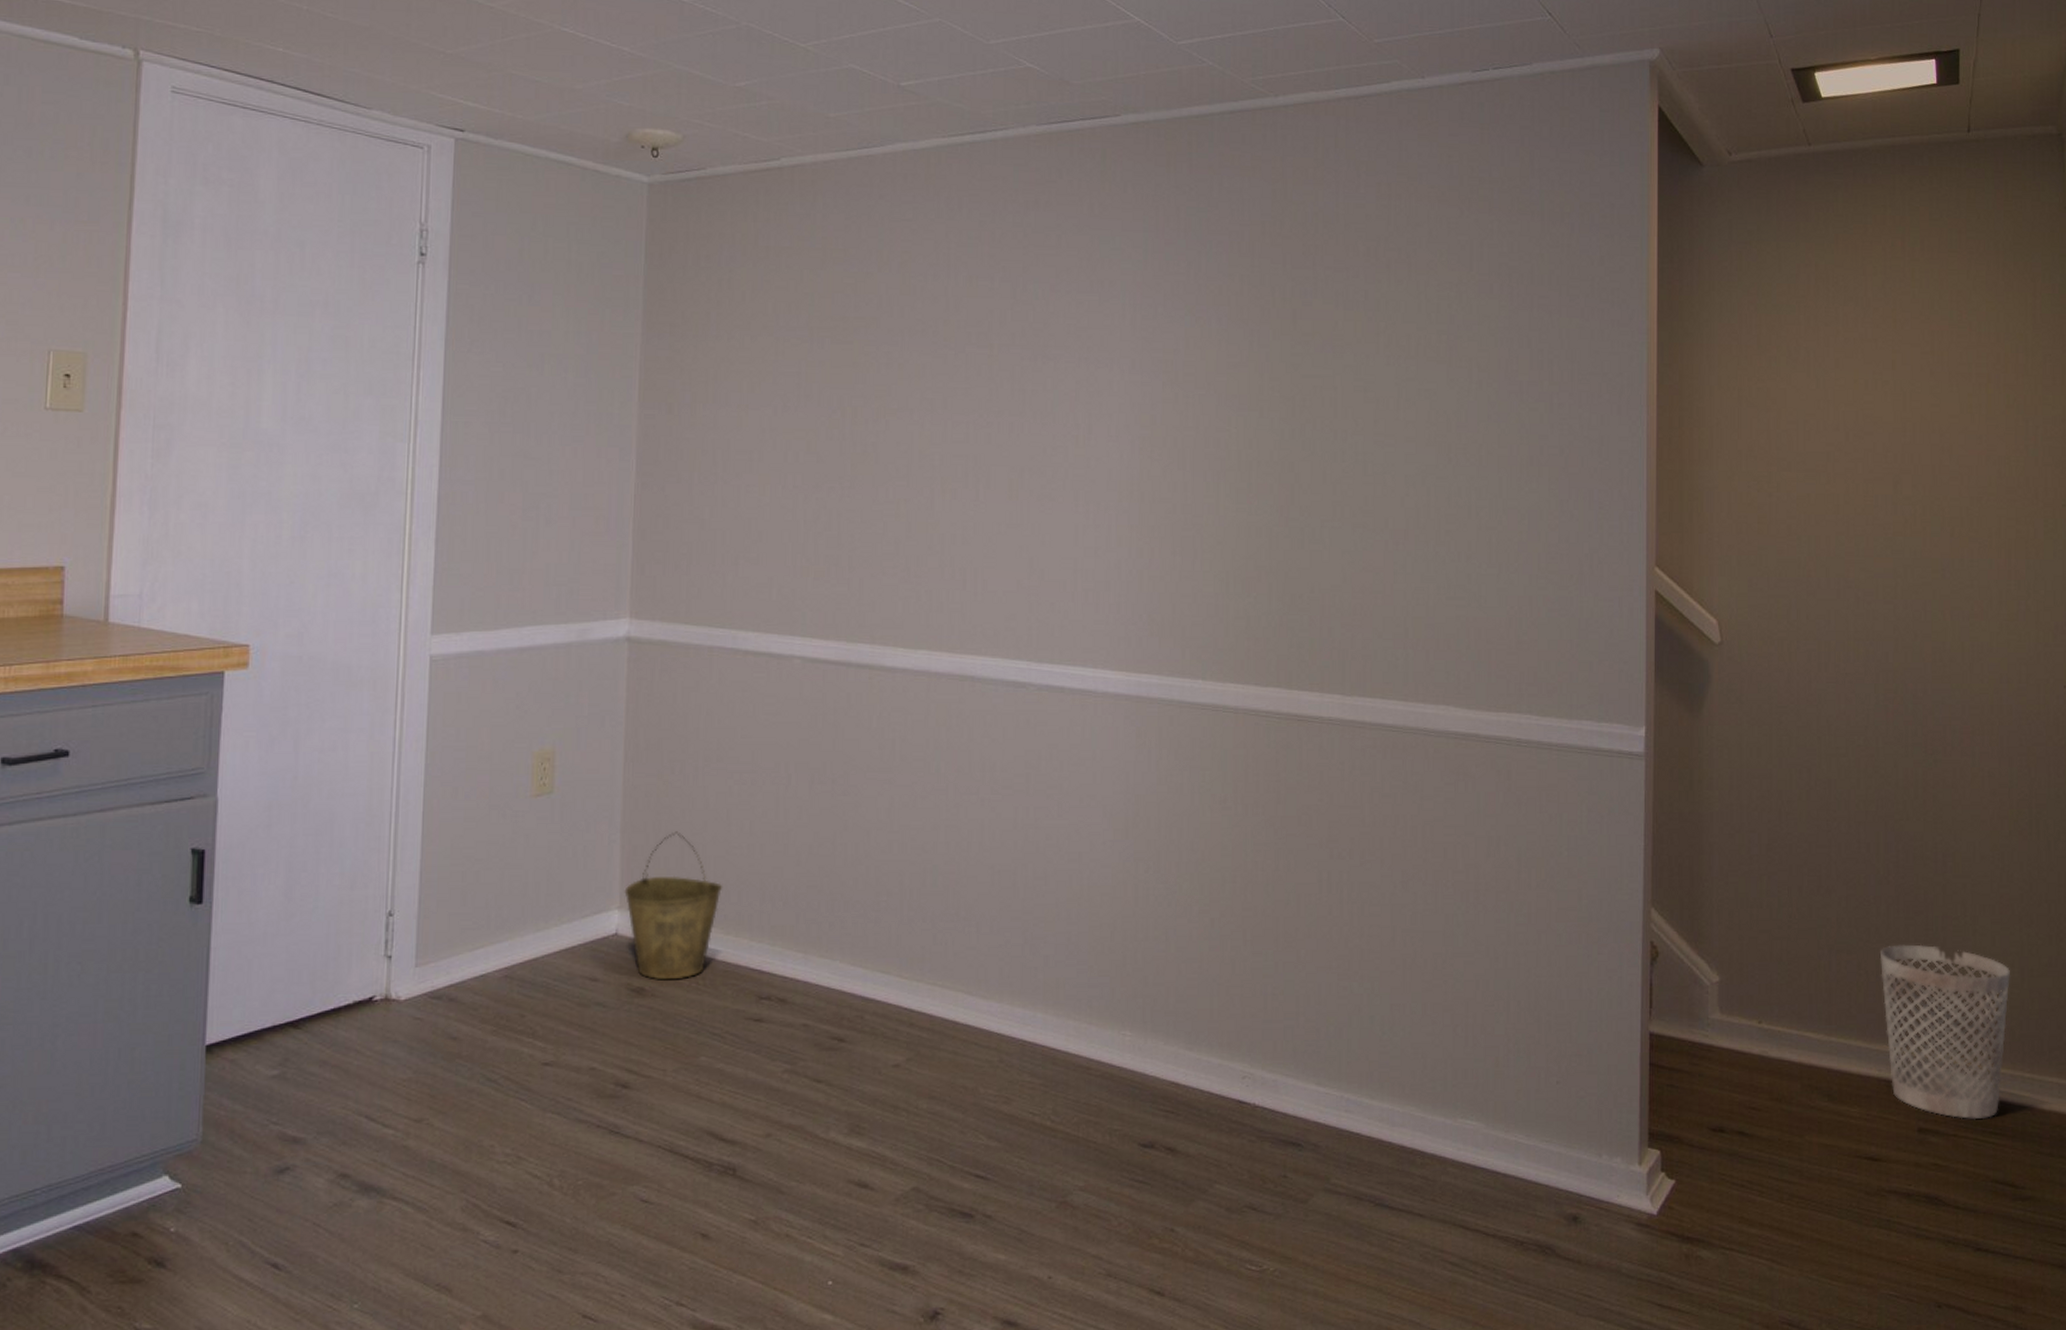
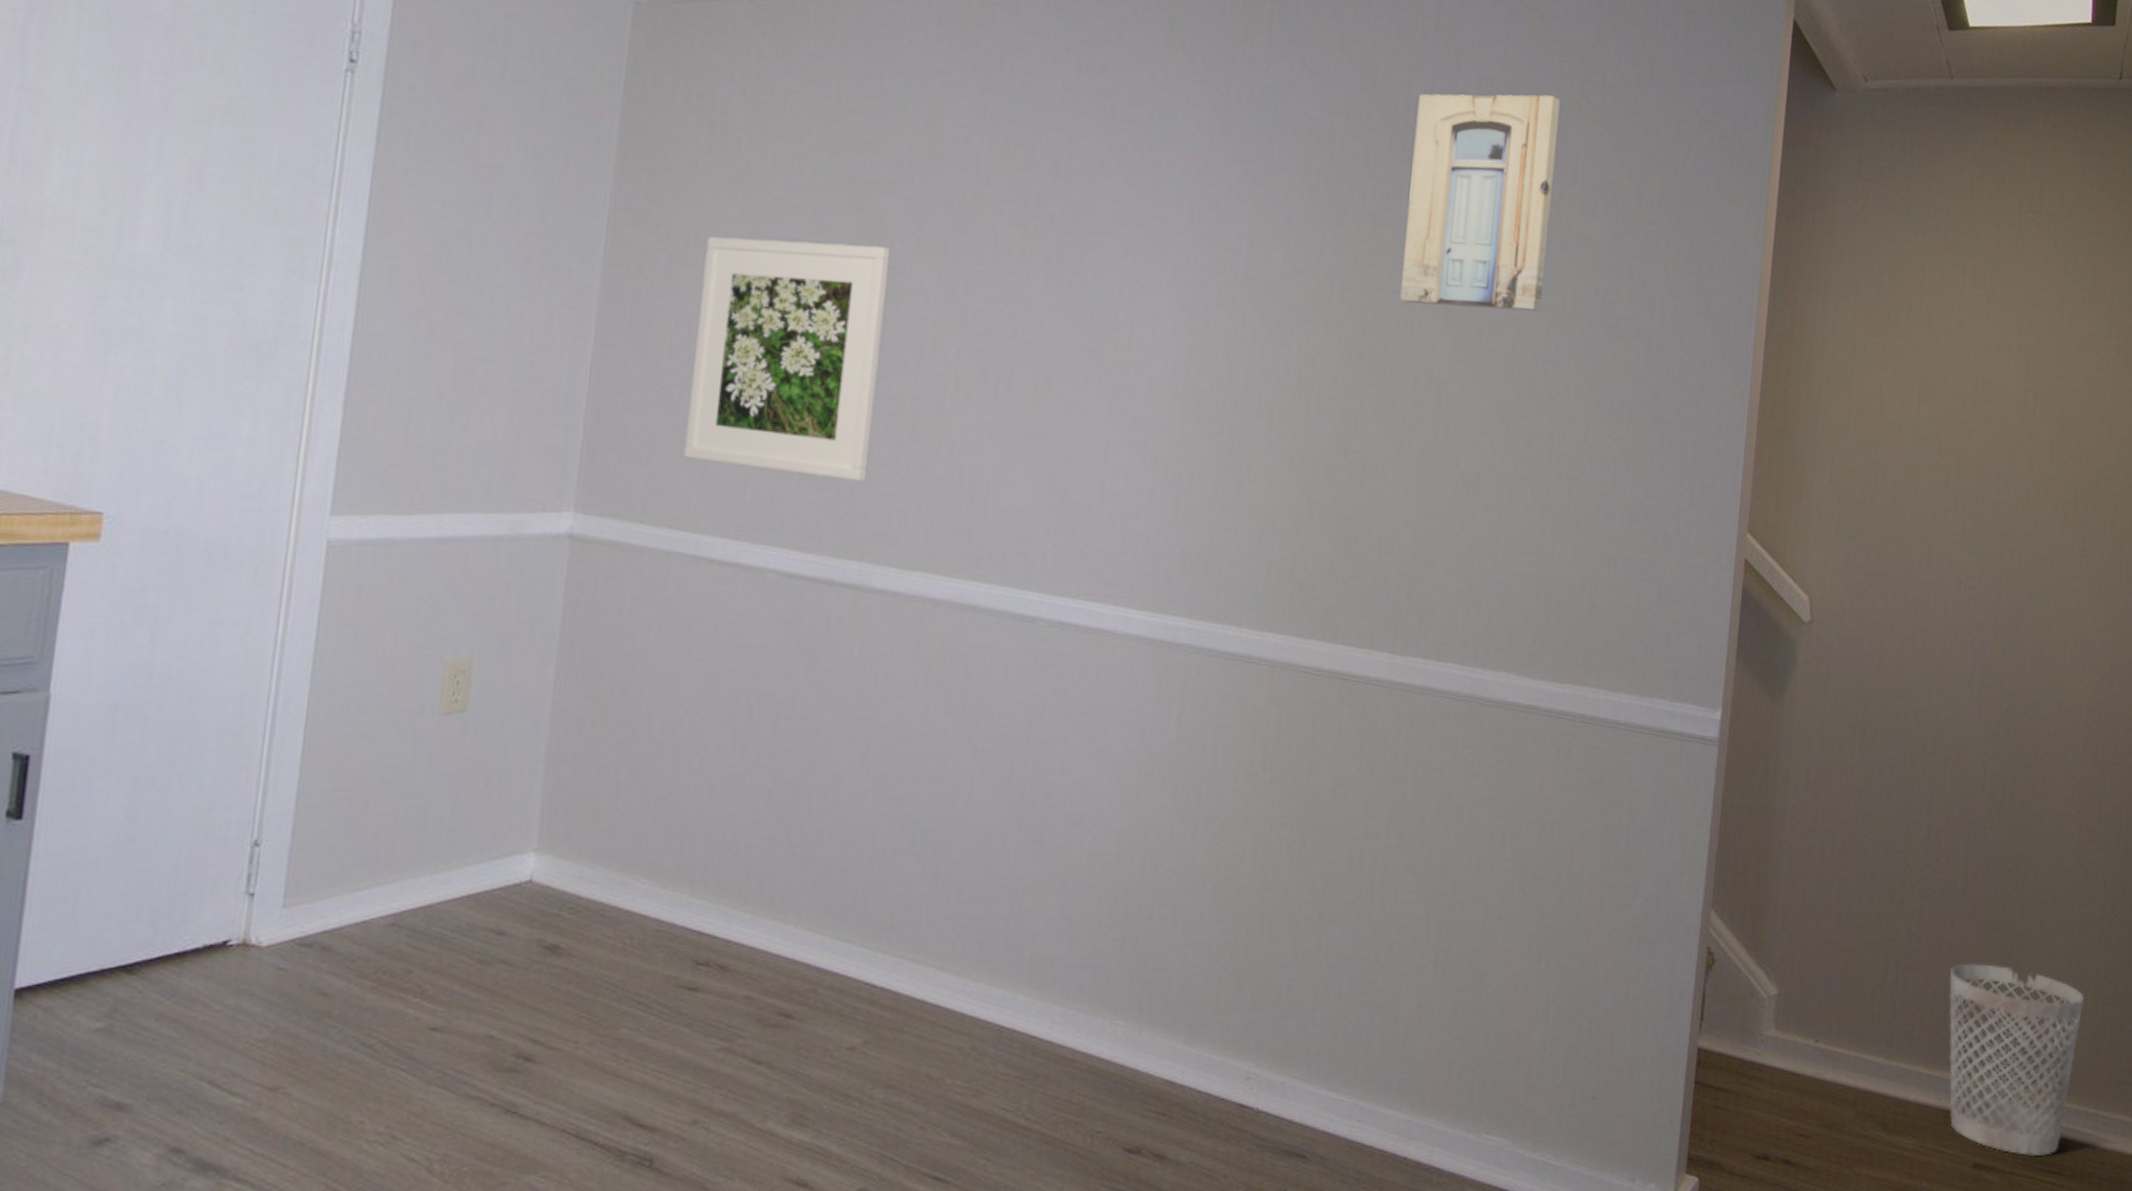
bucket: present [624,831,723,980] -> none [543,765,663,938]
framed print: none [717,373,878,575] -> present [684,236,891,481]
wall art: none [1323,193,1452,386] -> present [1400,94,1560,311]

